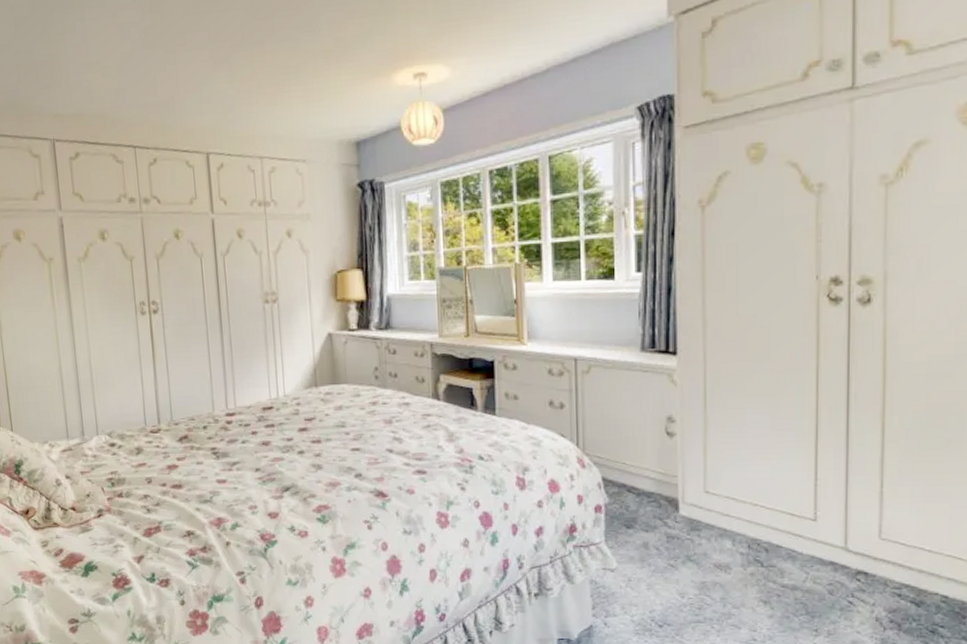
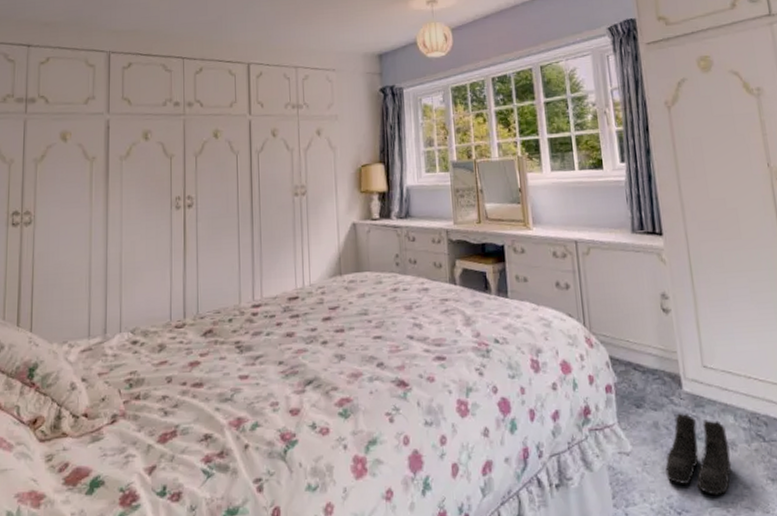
boots: none [651,535,723,613] -> present [665,413,732,496]

